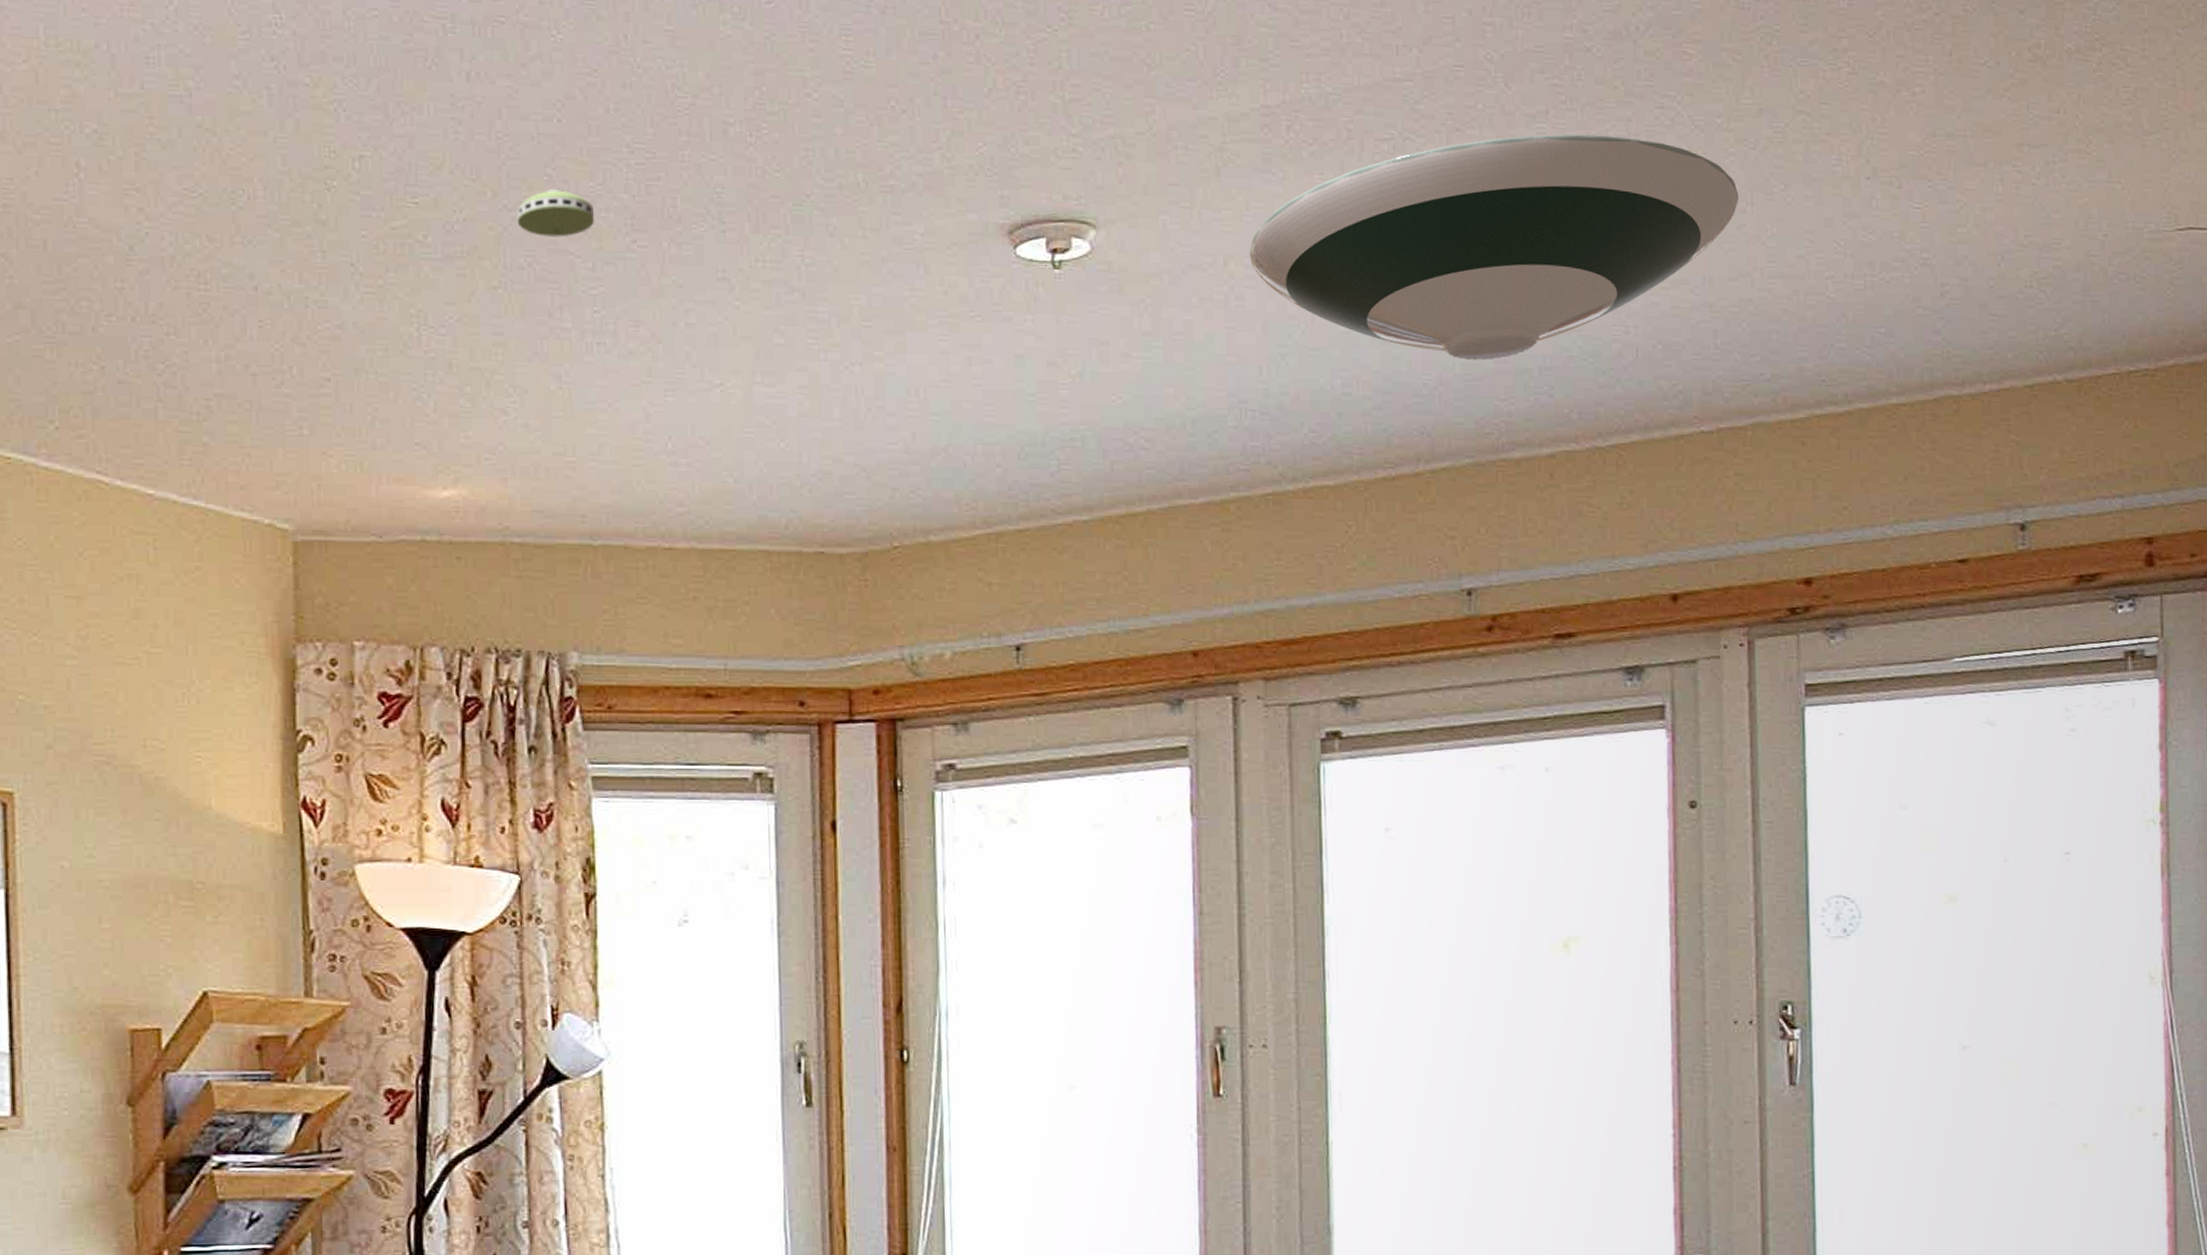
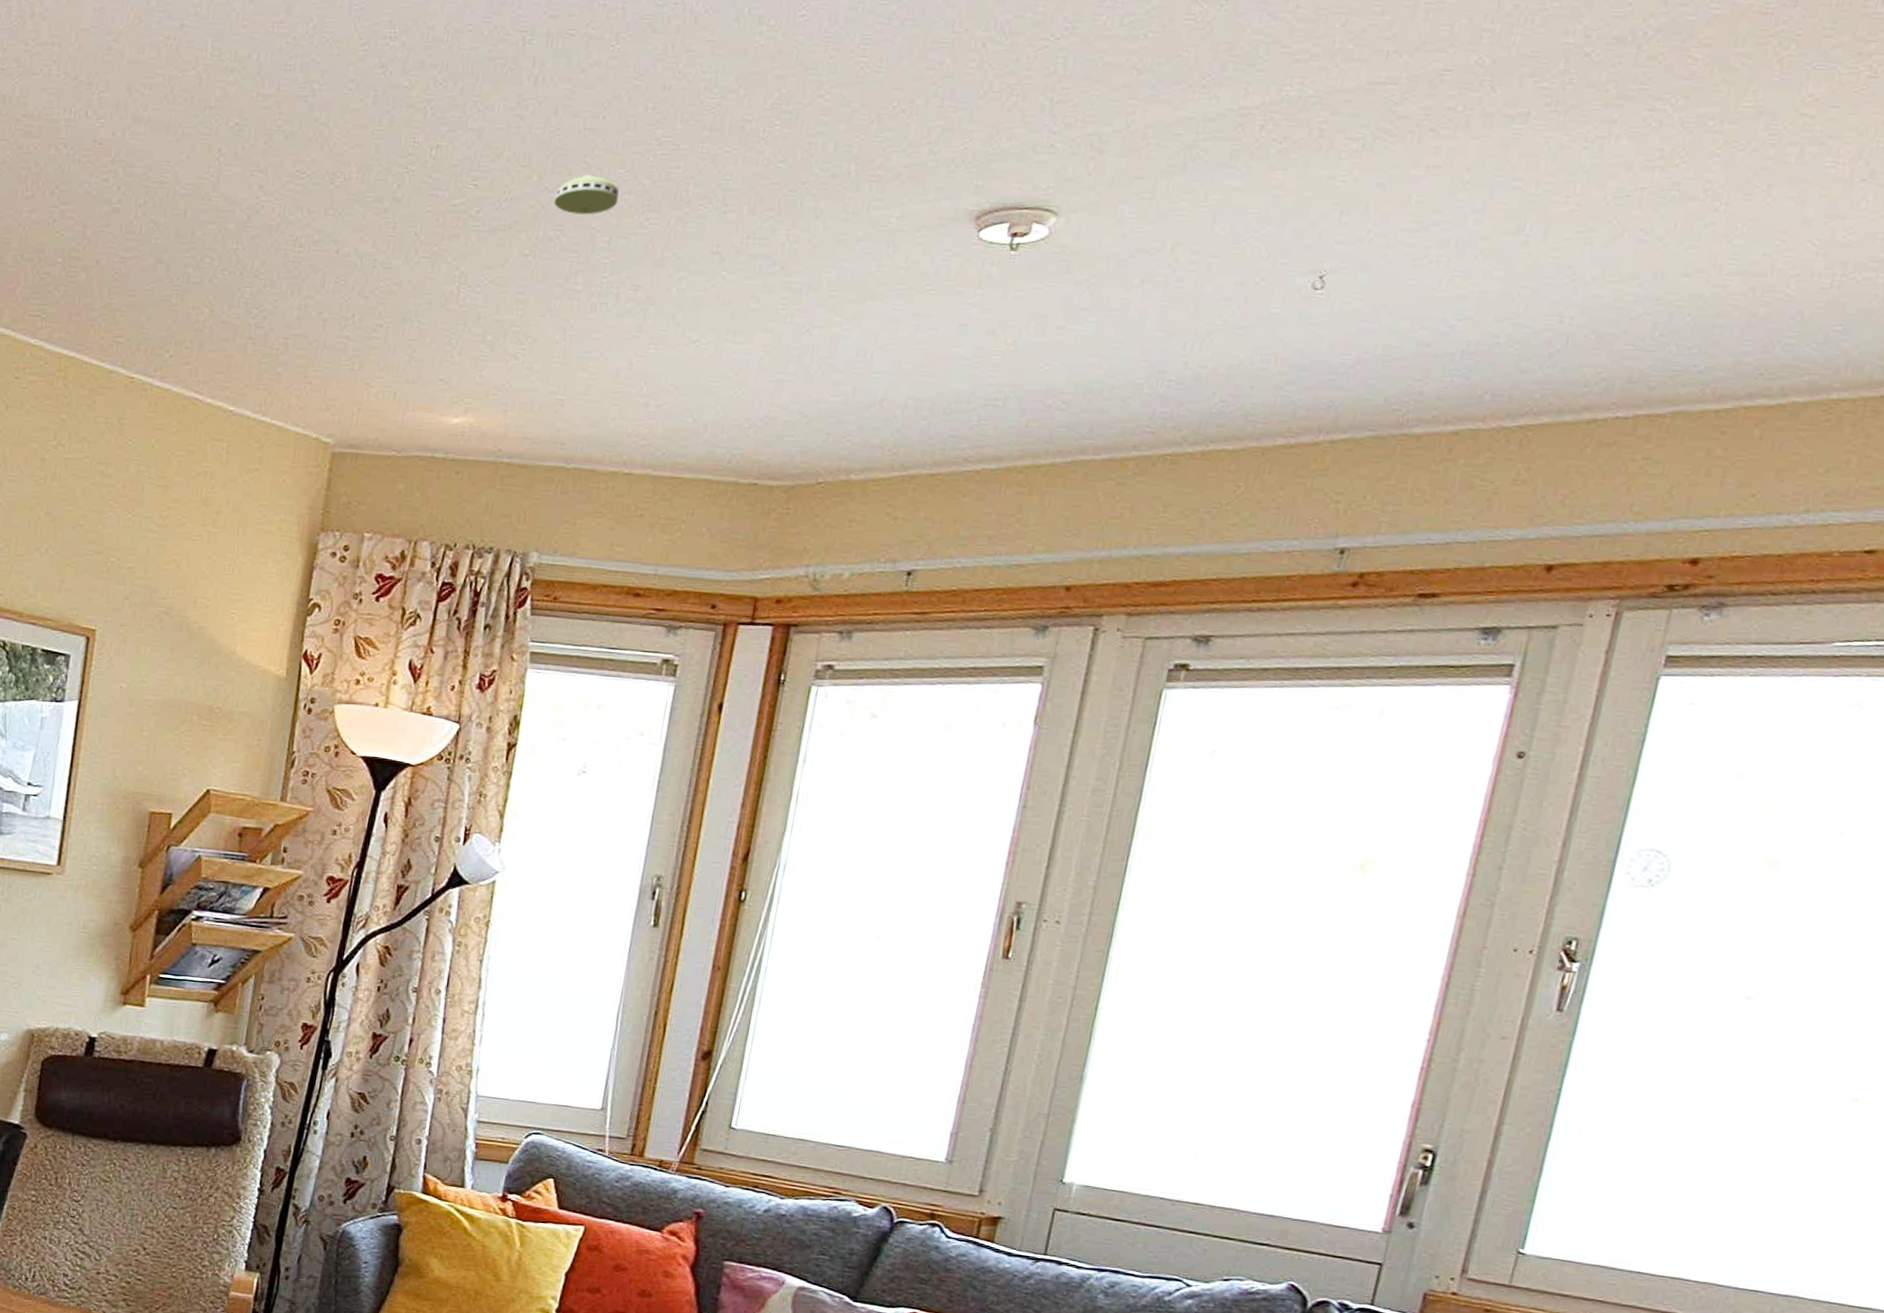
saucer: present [1249,134,1739,361] -> none [1197,134,1715,344]

